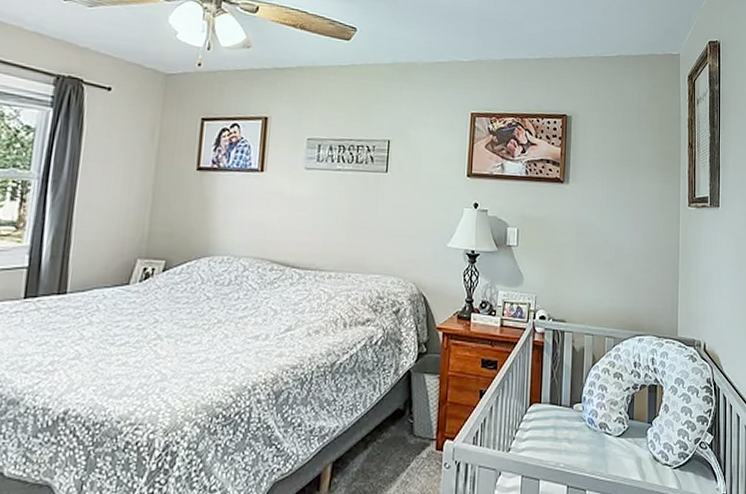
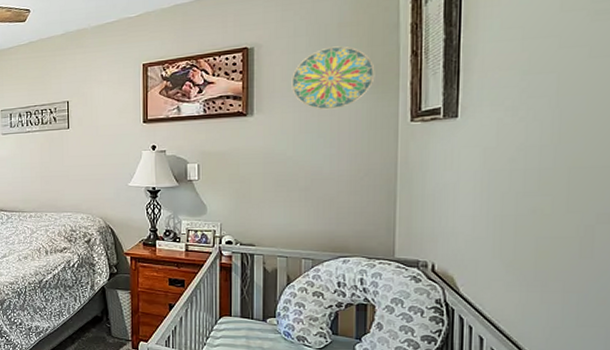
decorative plate: none [601,127,664,187] -> present [291,46,375,110]

